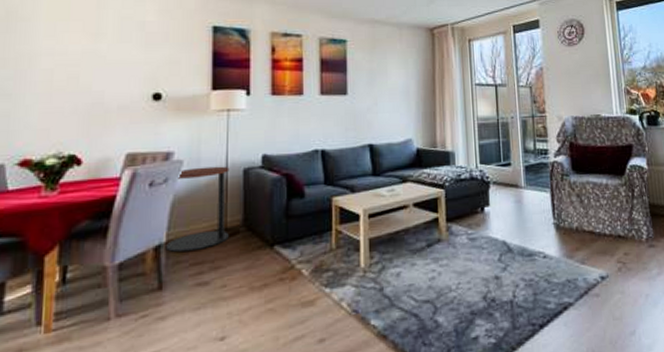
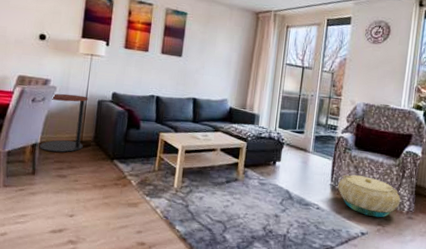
basket: none [562,205,637,254] -> present [337,174,401,218]

